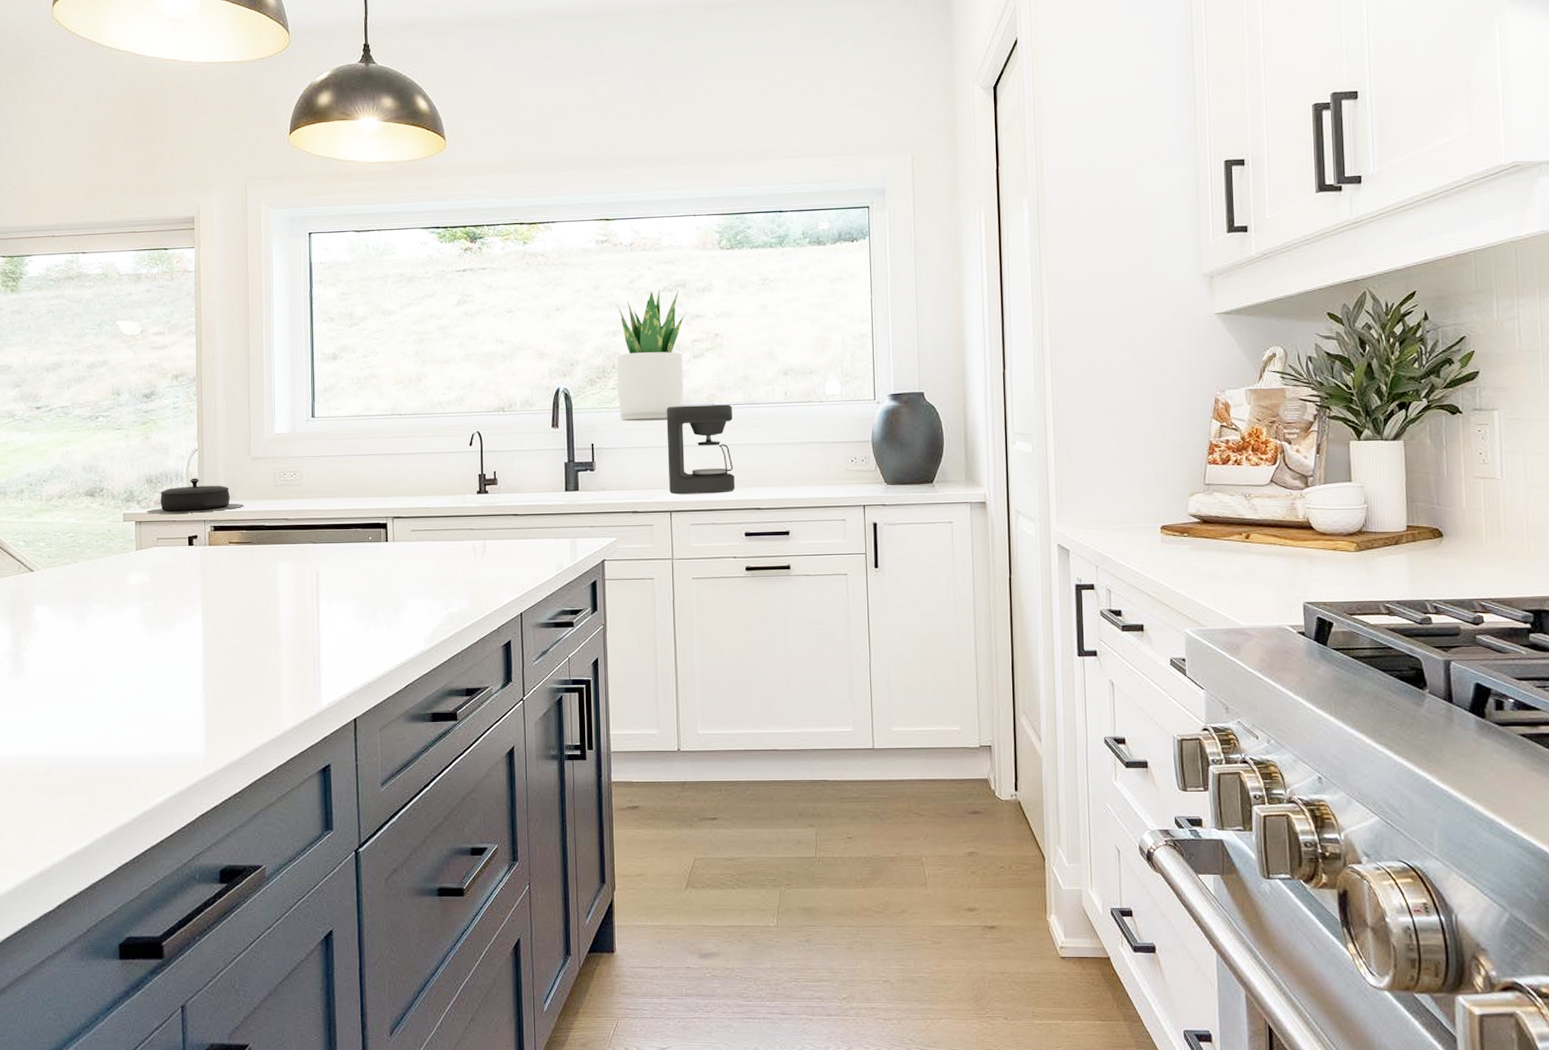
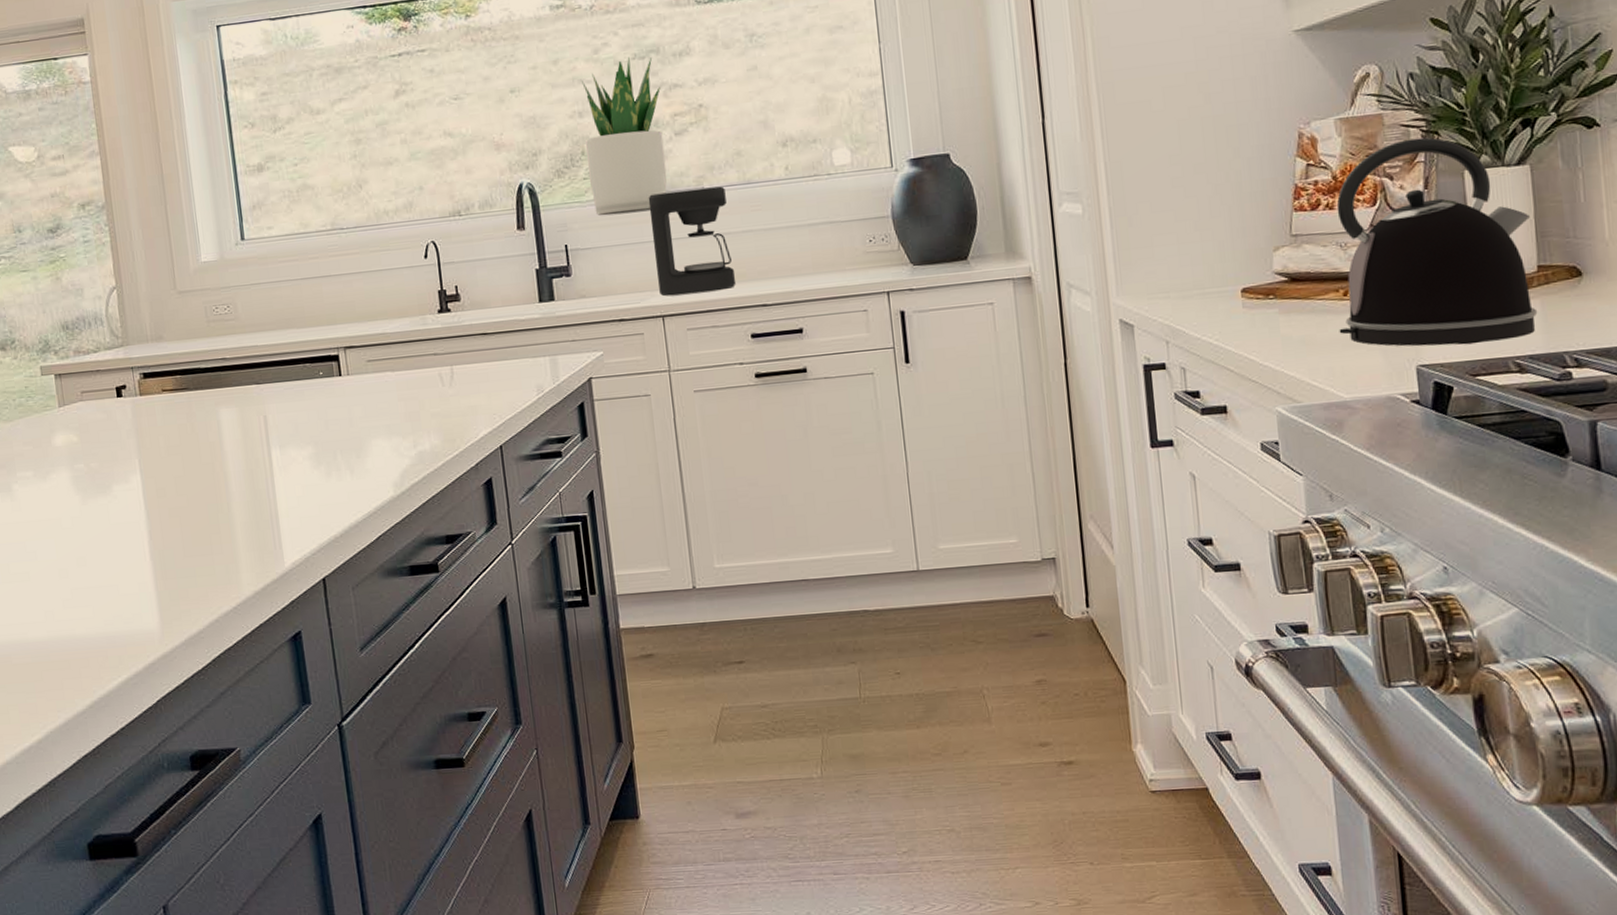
cooking pot: present [146,478,243,514] -> none [65,319,174,365]
kettle: none [1240,411,1405,587] -> present [1336,137,1538,347]

